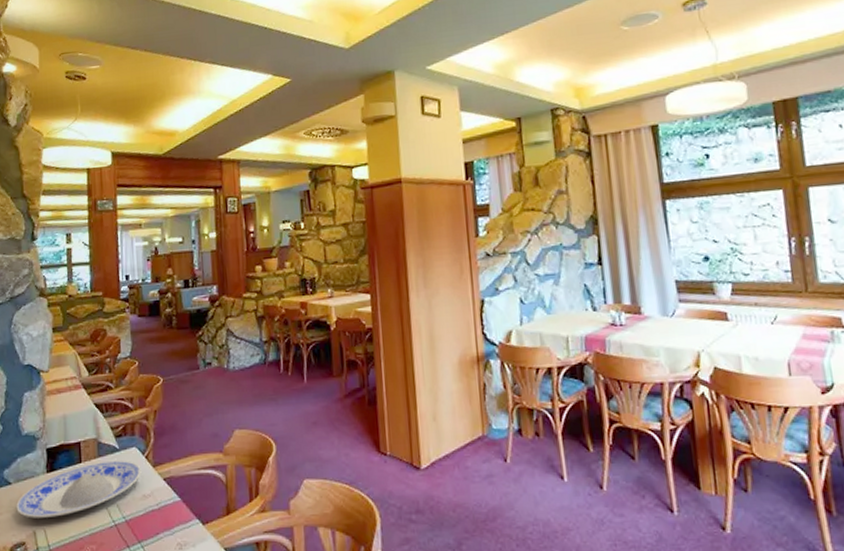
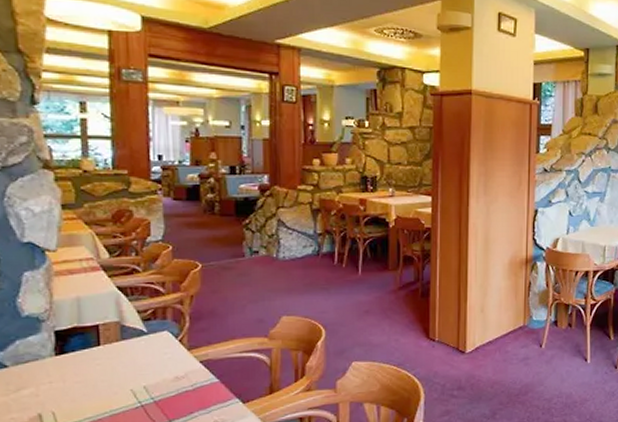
plate: present [16,460,142,518] -> none [15,343,174,401]

